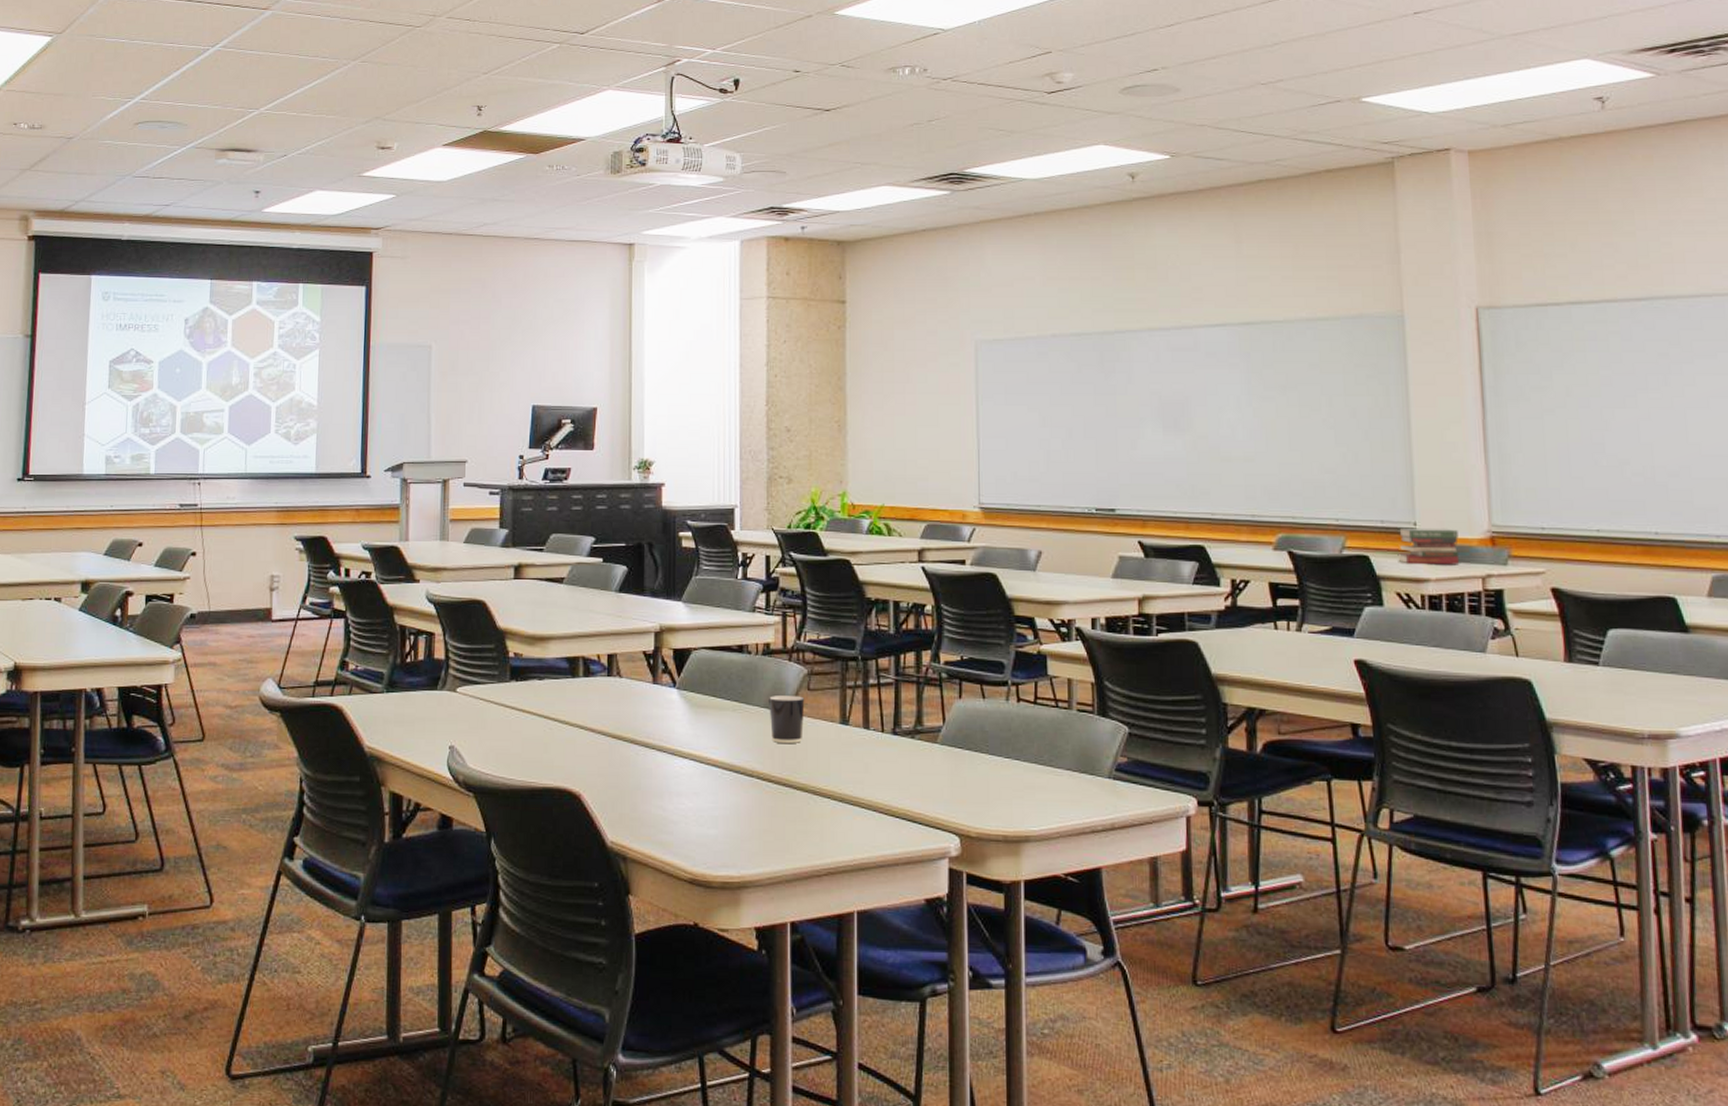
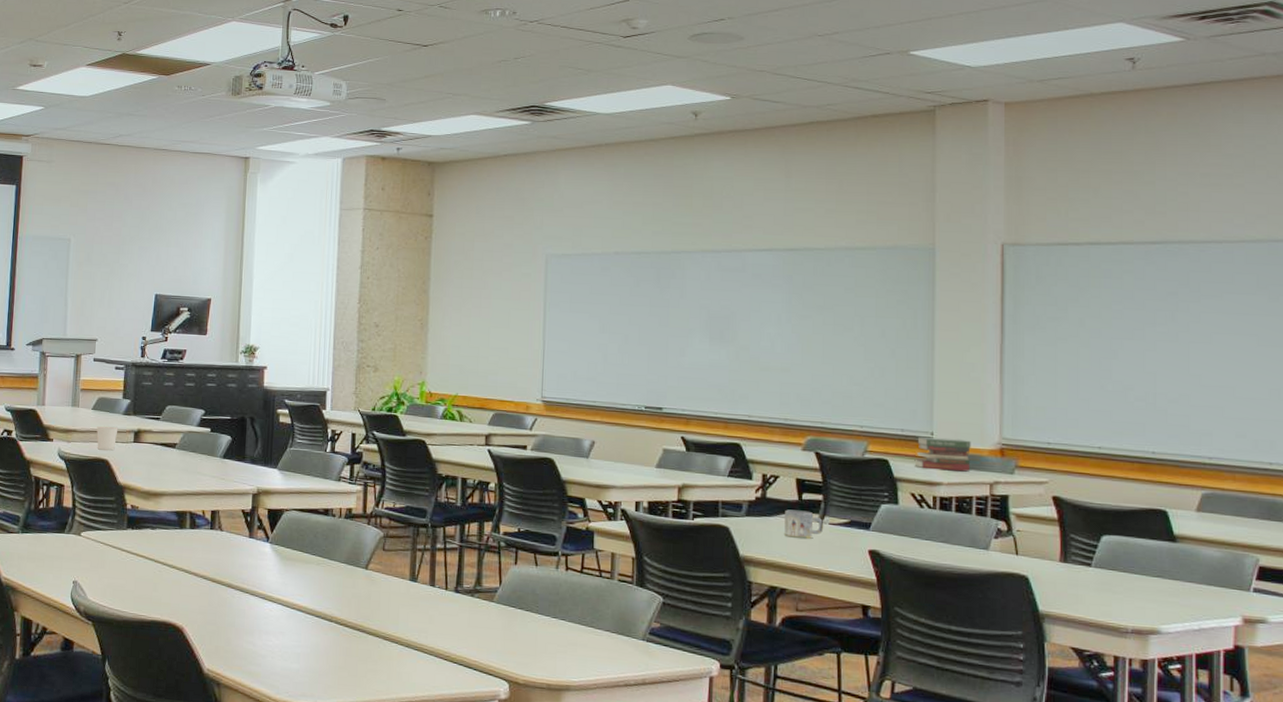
dixie cup: none [470,561,496,591] -> present [96,425,119,452]
mug: present [769,694,805,743] -> none [348,553,380,595]
mug: none [1259,618,1303,652] -> present [784,509,824,540]

